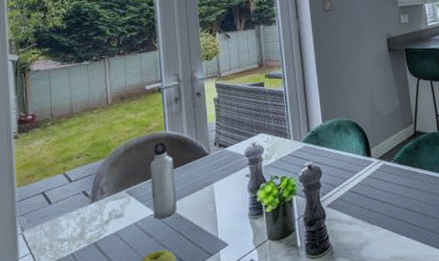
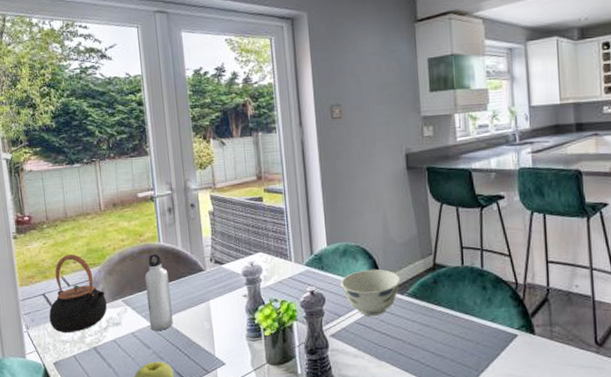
teapot: none [47,149,110,231] -> present [49,254,107,333]
bowl: none [335,140,388,185] -> present [341,269,401,317]

